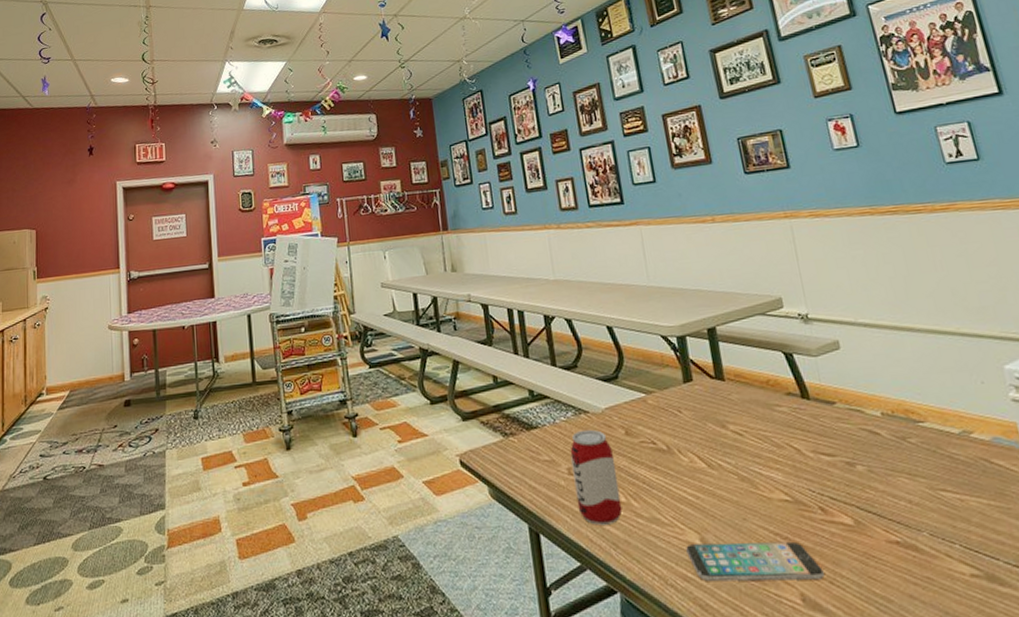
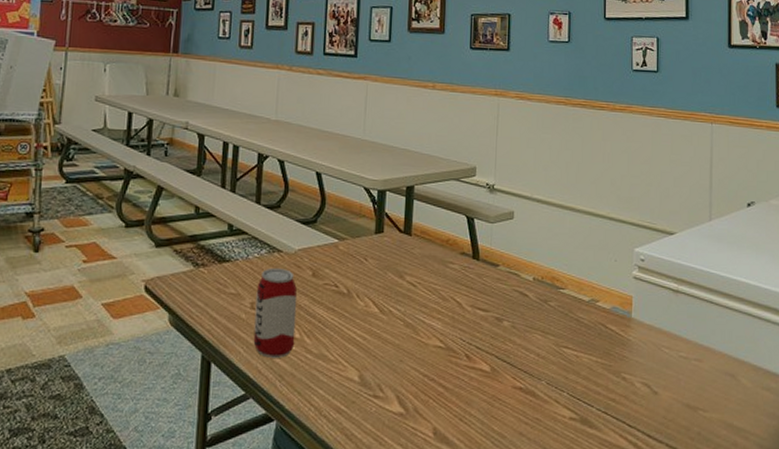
smartphone: present [686,541,824,582] -> none [344,381,457,416]

